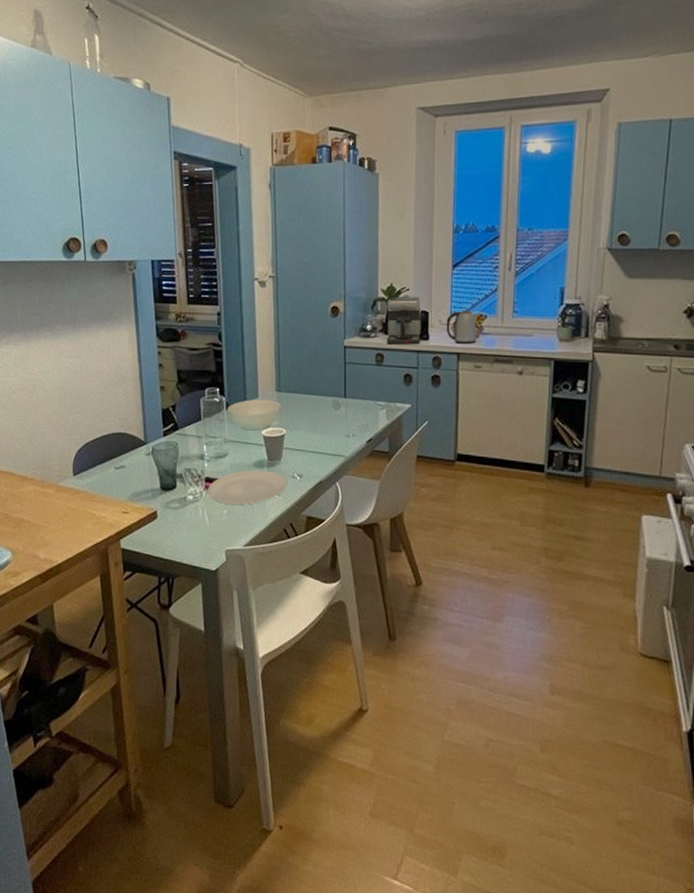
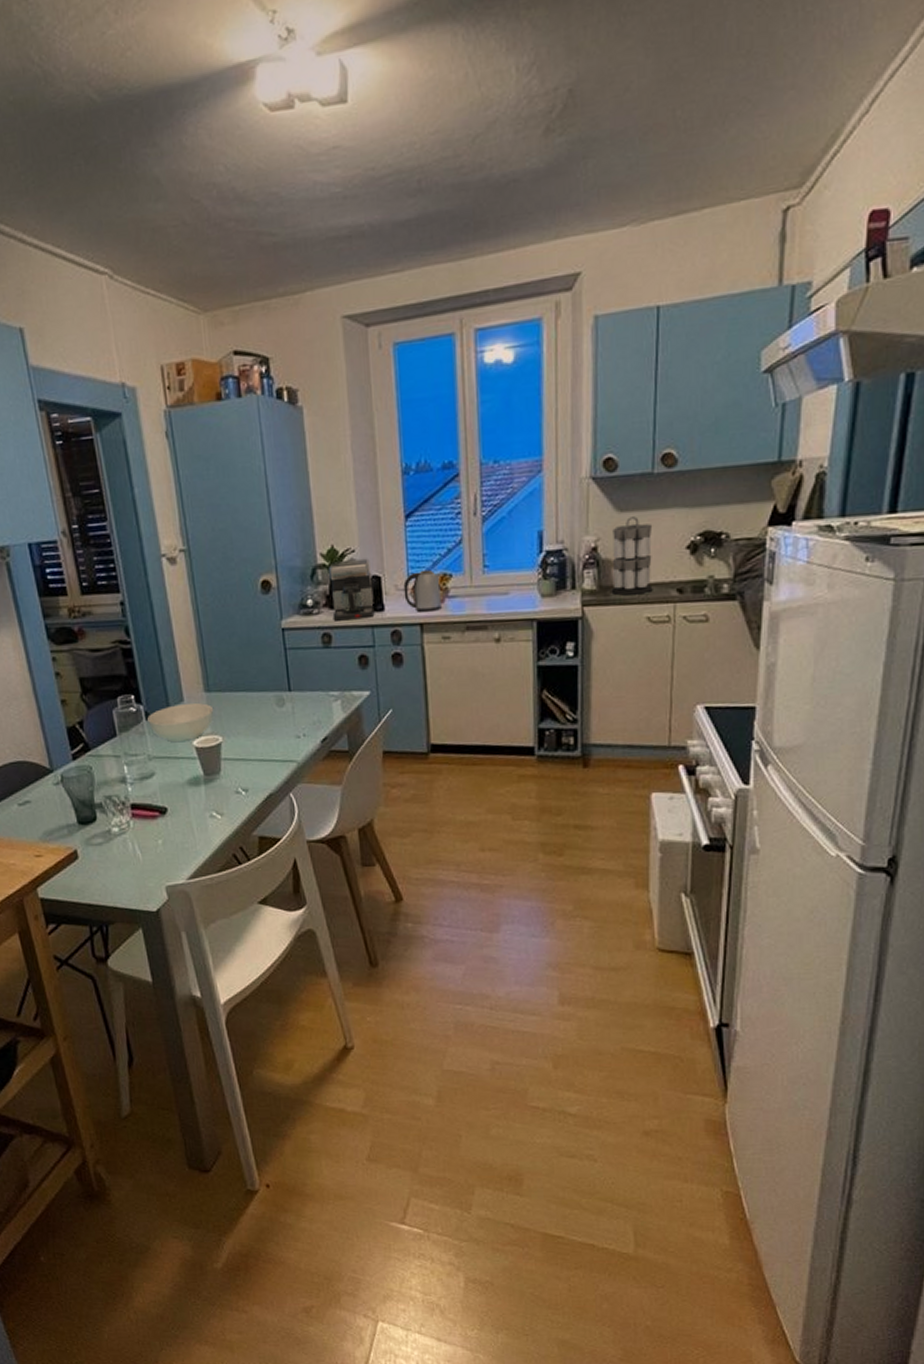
plate: present [208,469,287,506] -> none [135,787,231,833]
spice rack: none [618,283,657,347] -> present [611,516,653,596]

